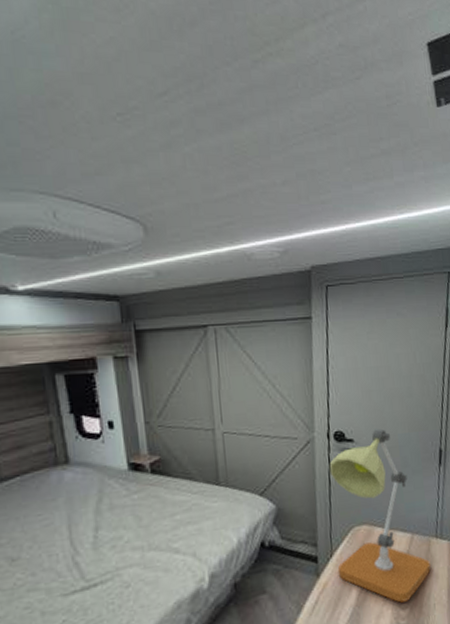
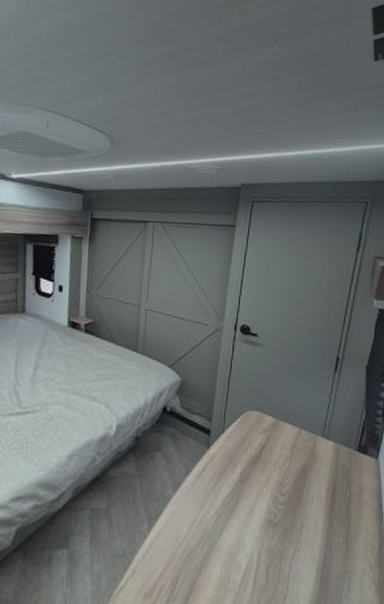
desk lamp: present [329,428,431,603] -> none [226,329,314,489]

